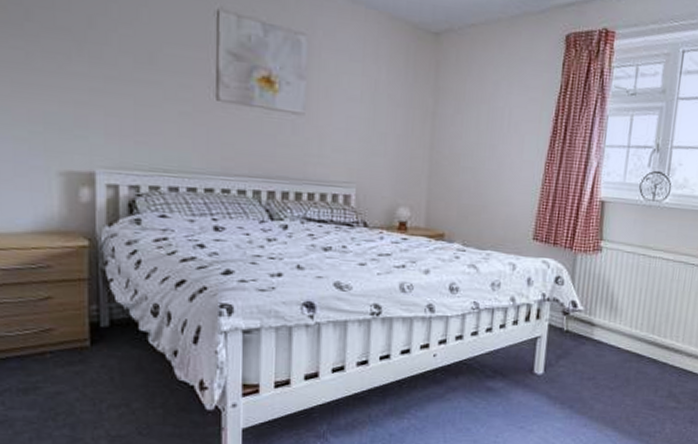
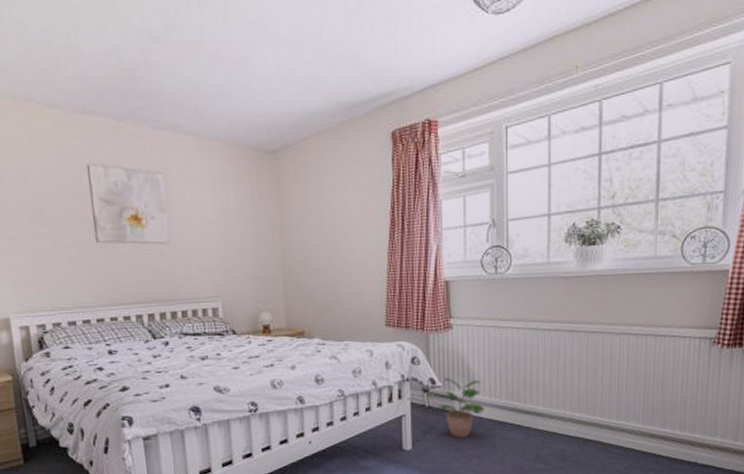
potted plant: none [575,301,624,367] -> present [437,377,484,438]

